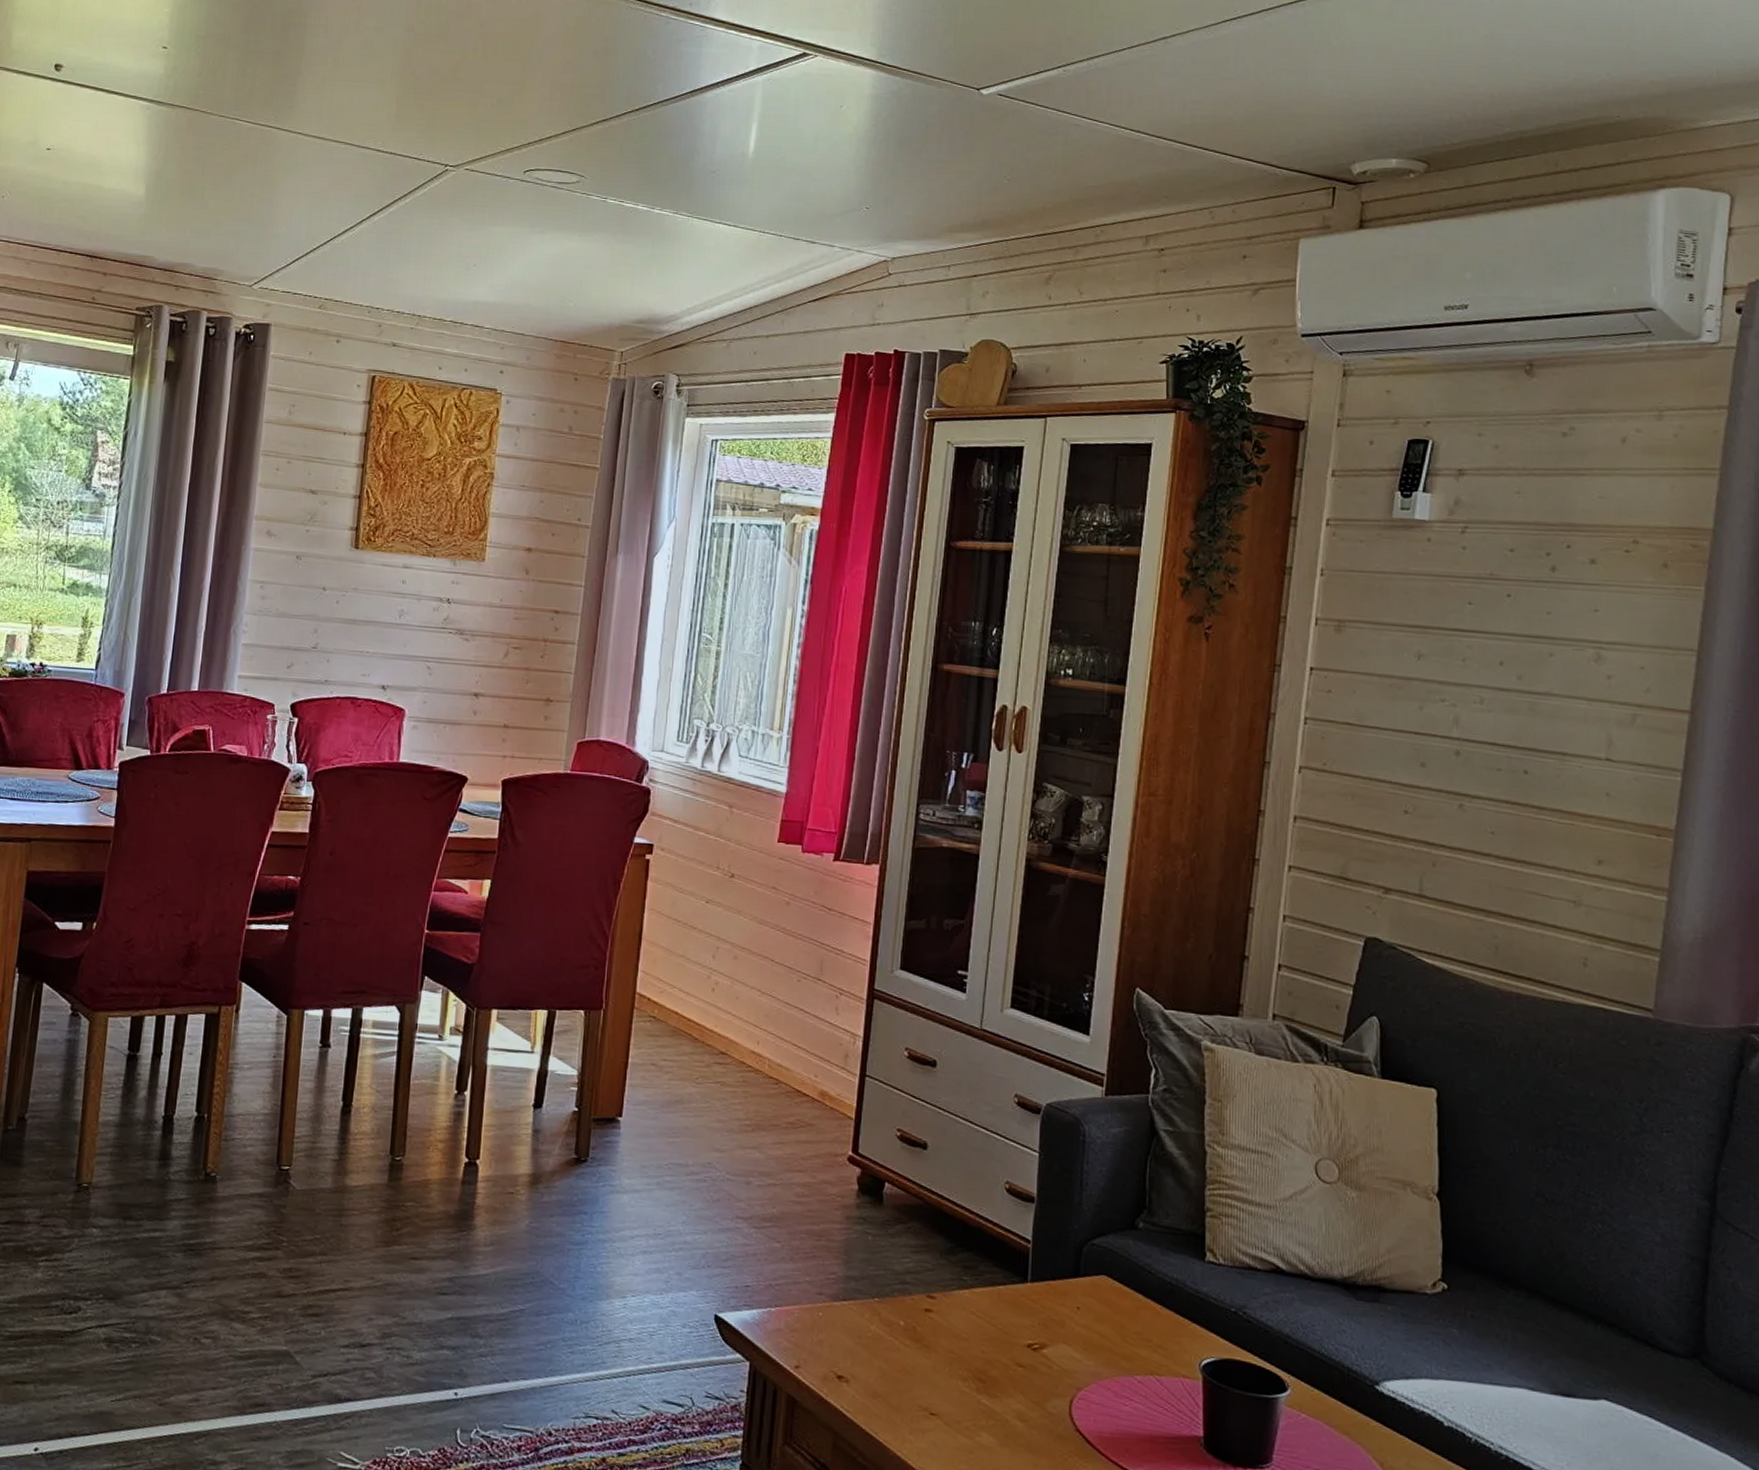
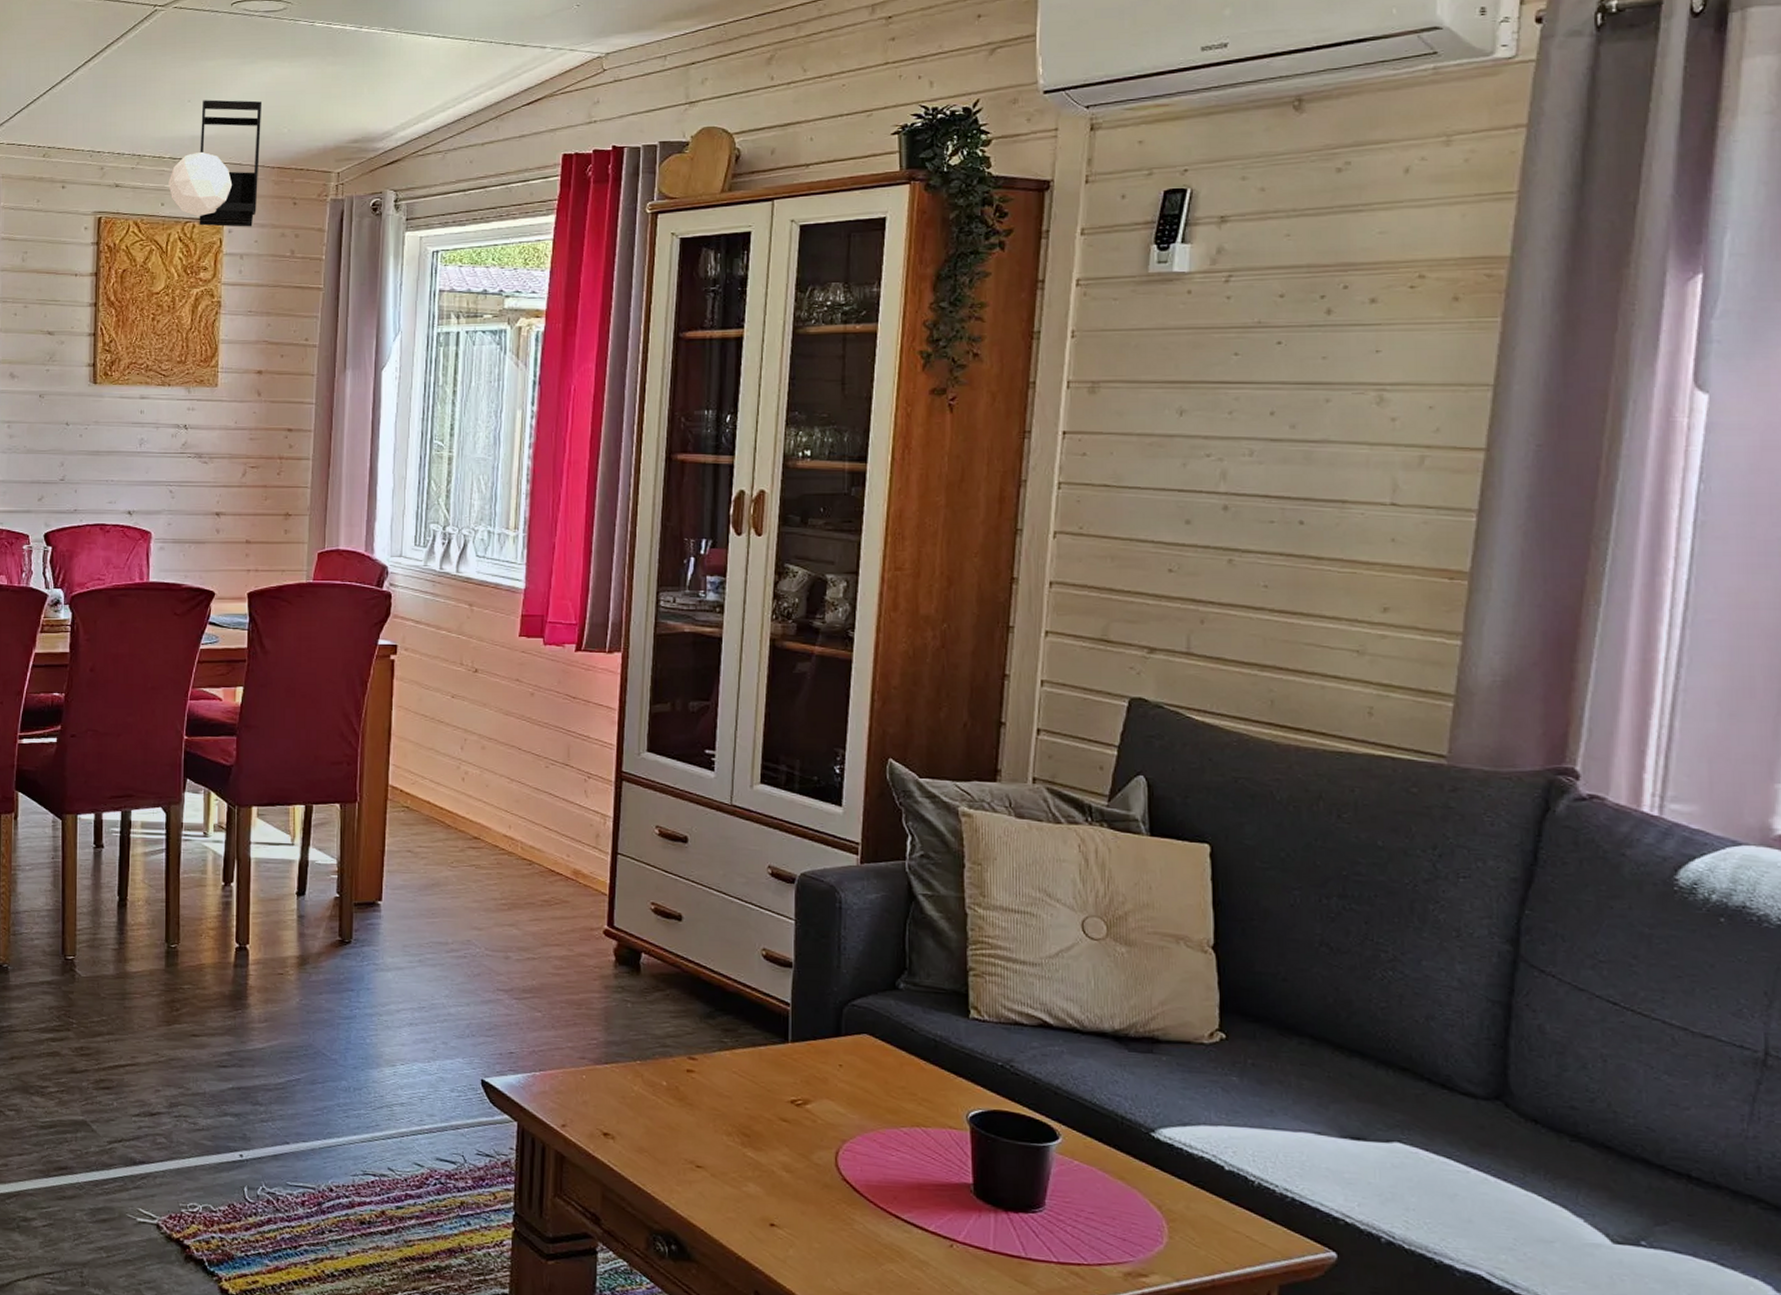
pendant lamp: none [447,266,549,399] -> present [168,99,263,227]

